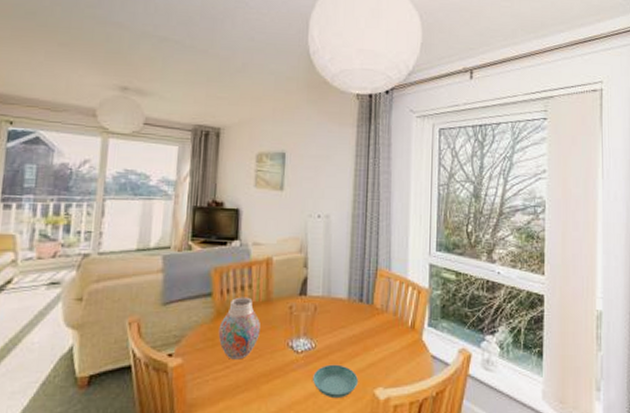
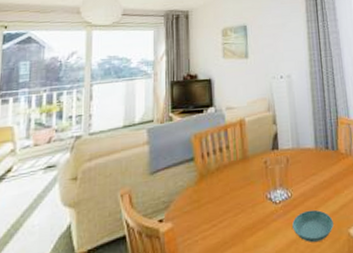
vase: present [218,297,260,360] -> none [203,157,240,218]

